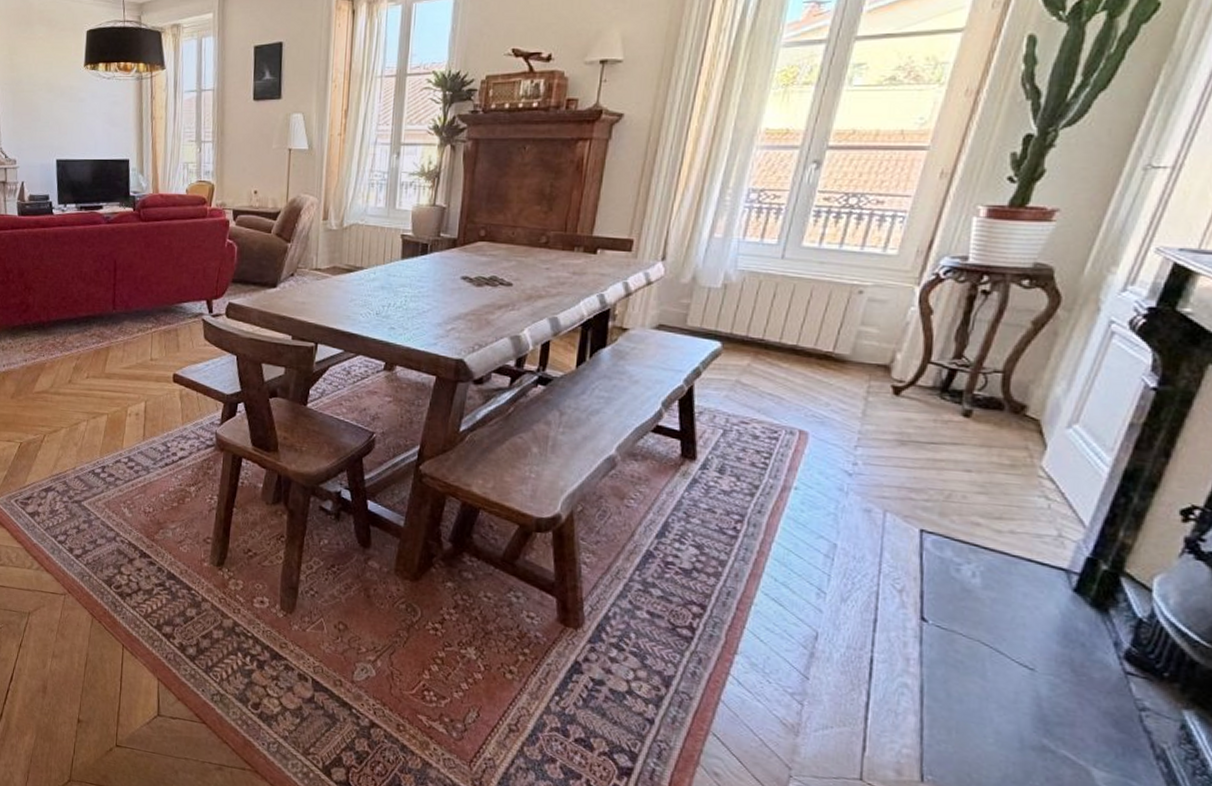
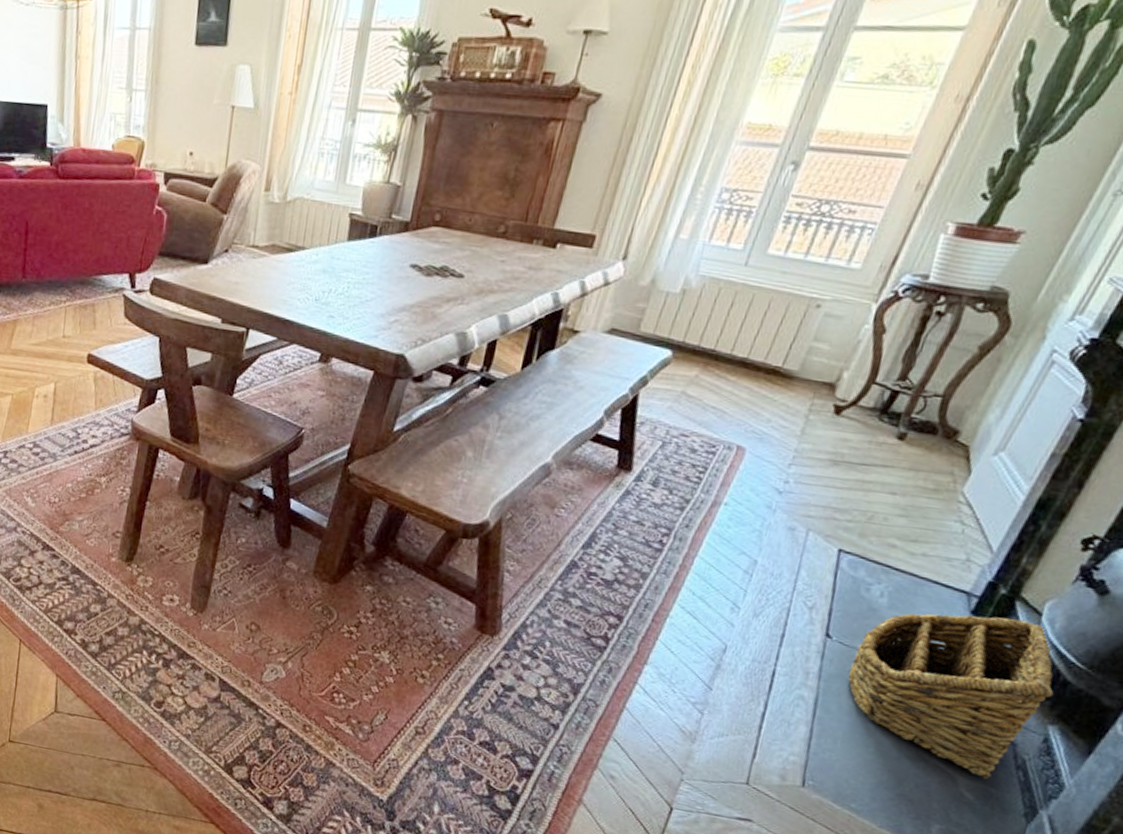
basket: none [951,593,1182,772] -> present [848,613,1054,780]

